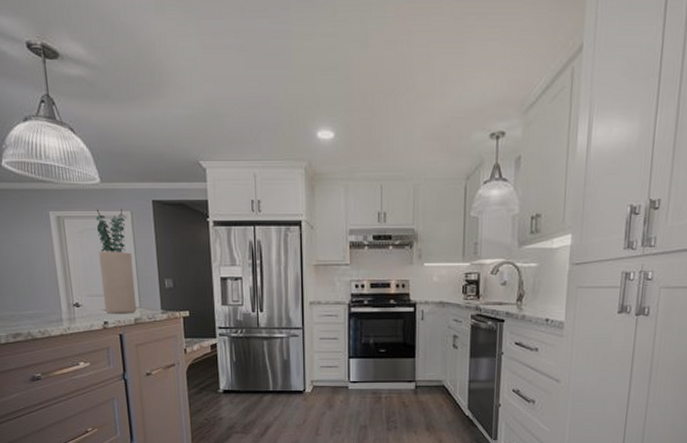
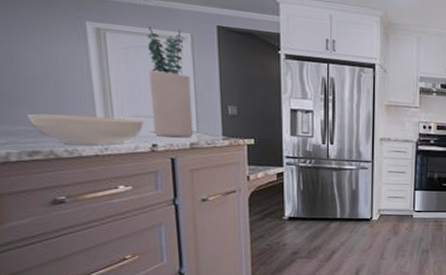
bowl: none [11,298,97,326] -> present [27,113,145,146]

